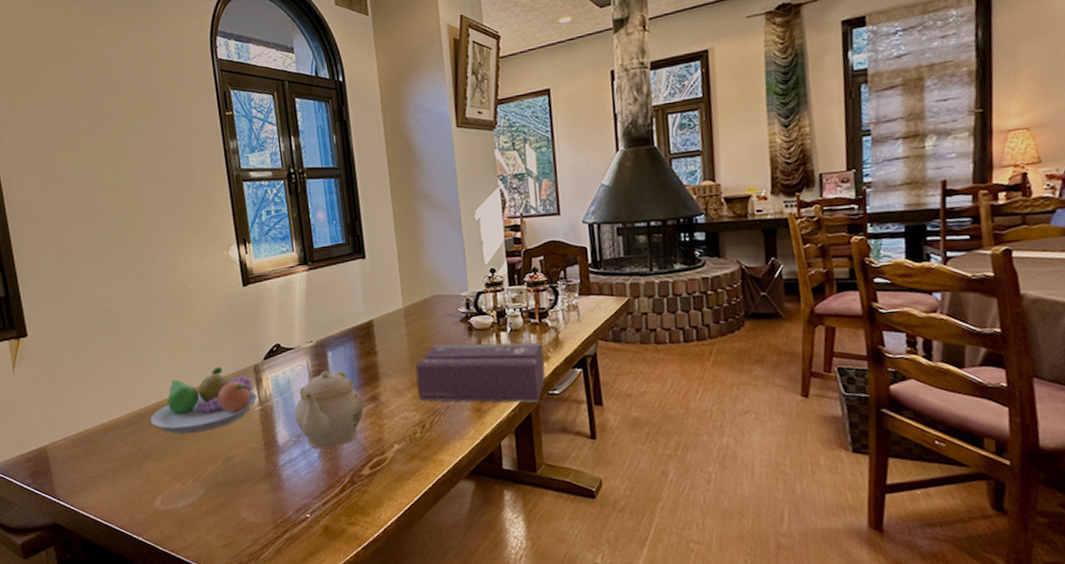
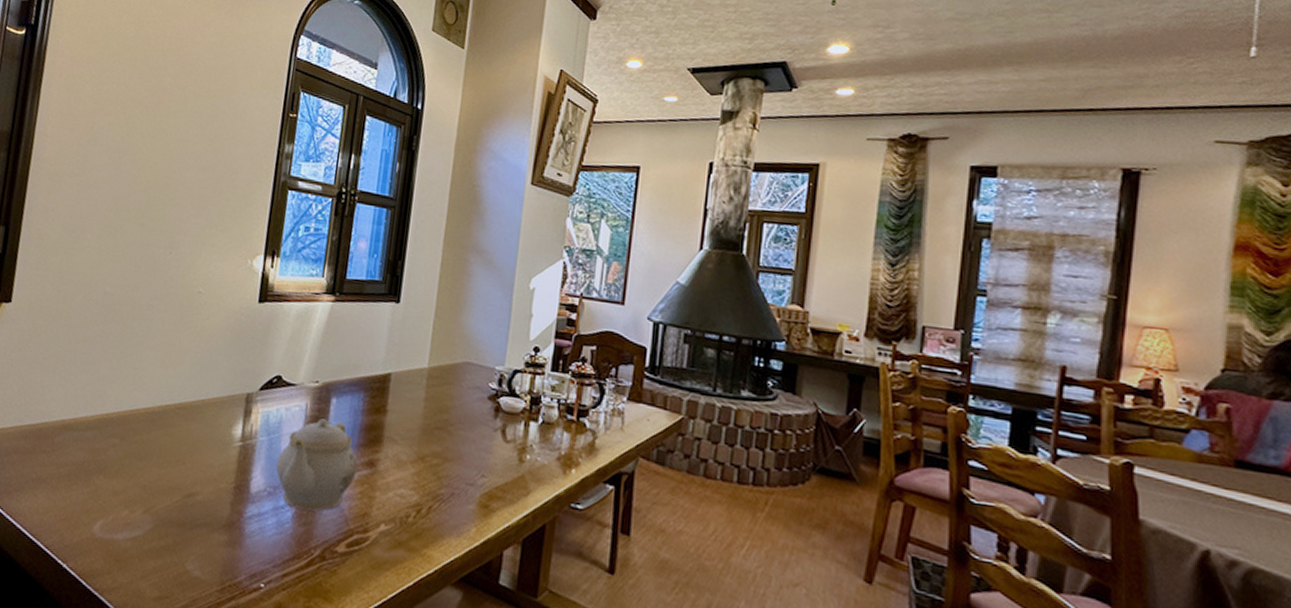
fruit bowl: present [150,367,258,435] -> none [116,386,242,457]
tissue box: present [415,342,546,403] -> none [421,418,576,514]

